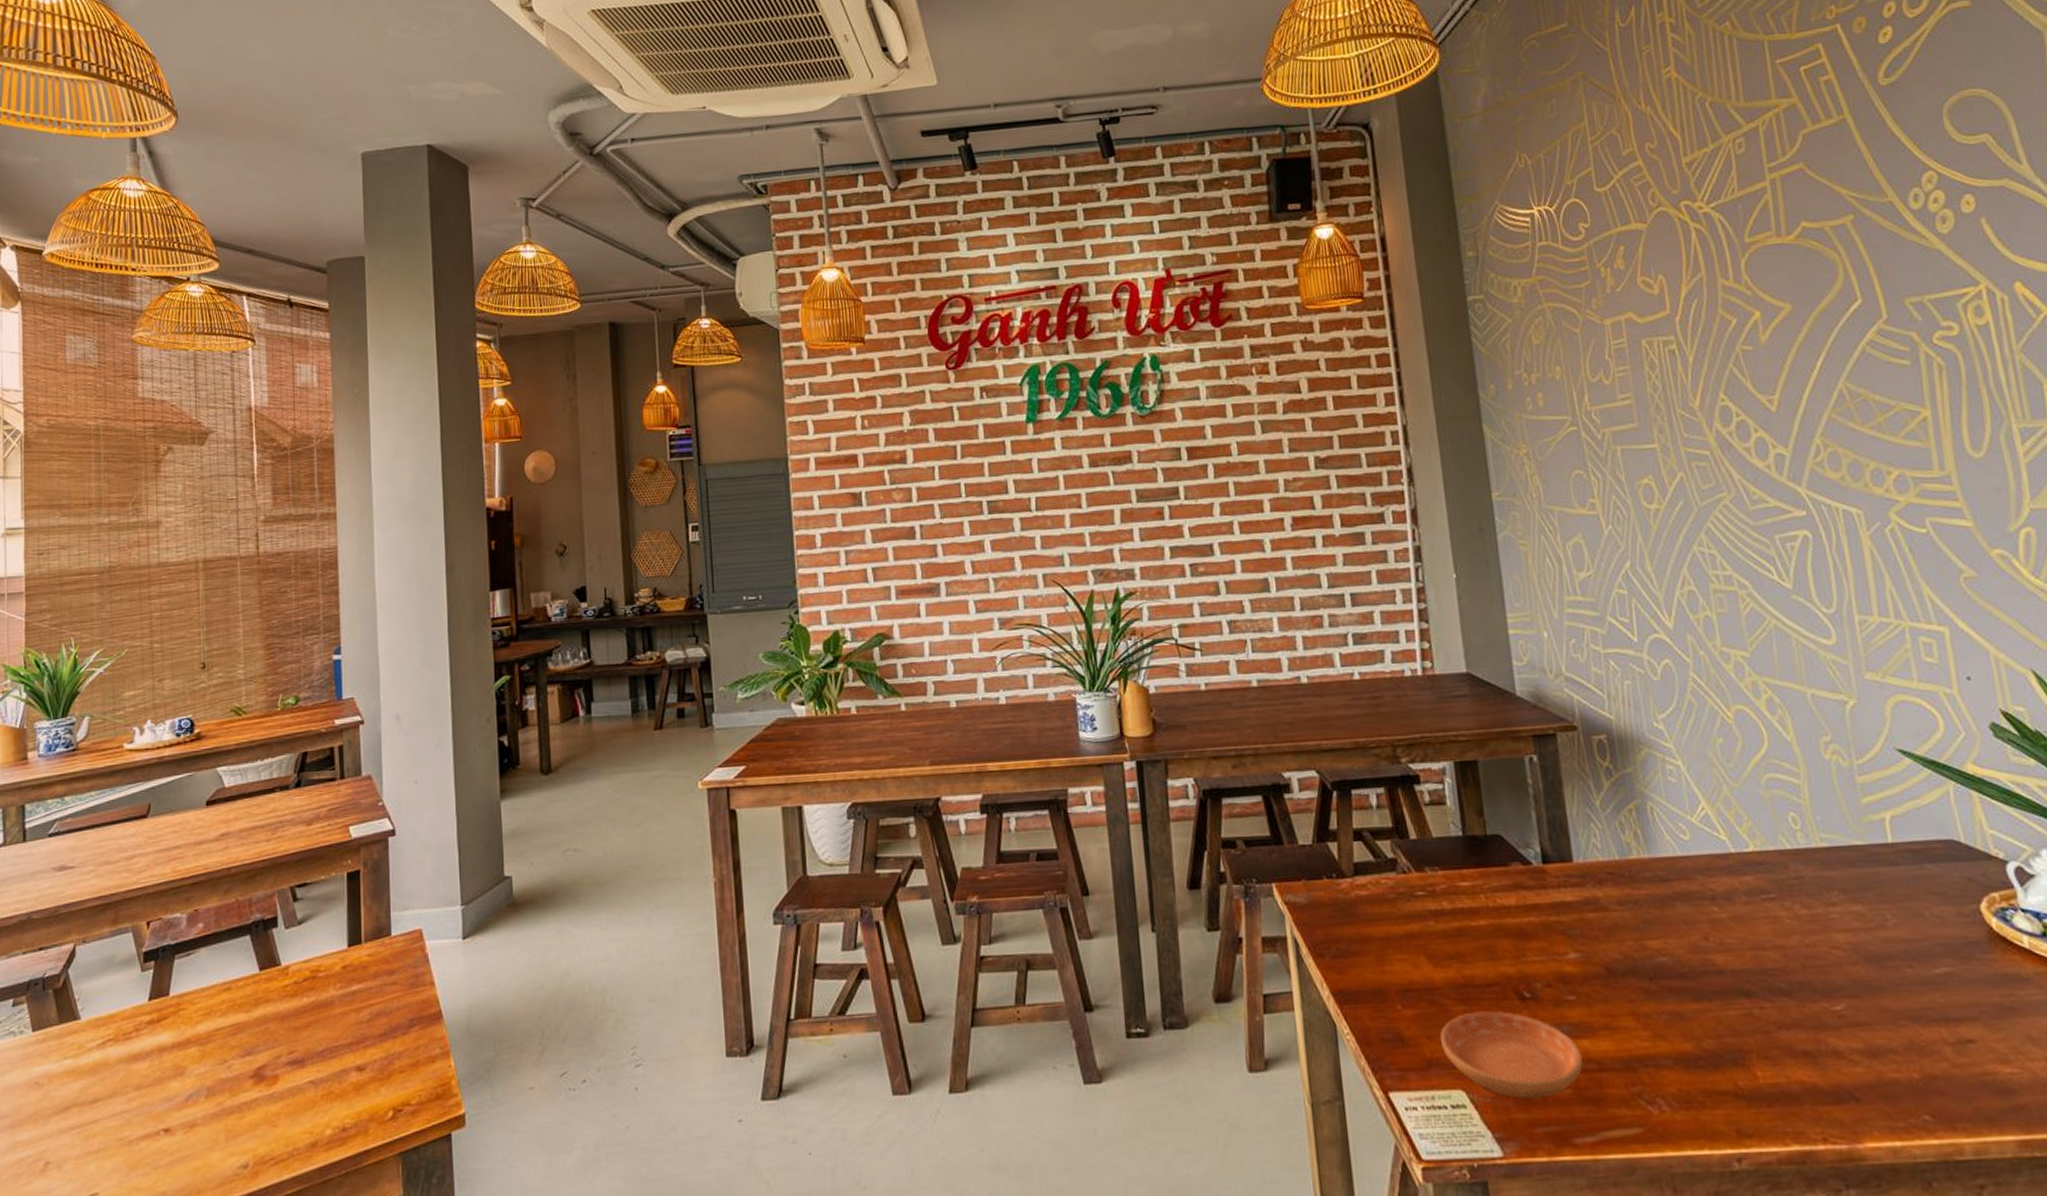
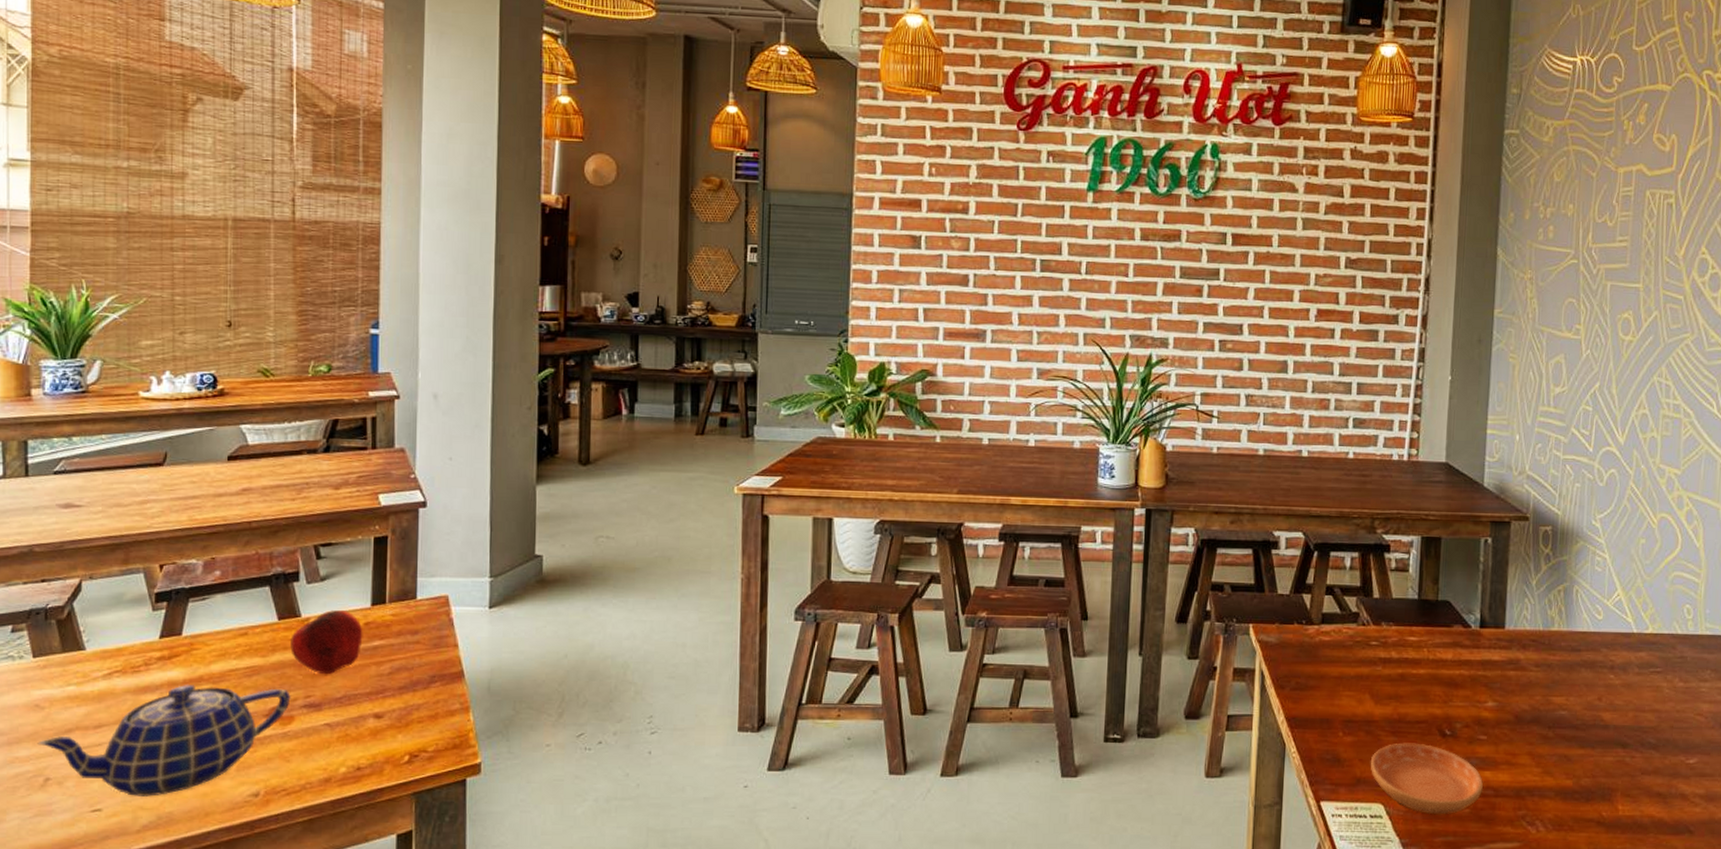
teapot: none [37,1046,275,1176] -> present [37,685,291,797]
apple: none [272,954,342,1027] -> present [290,609,363,675]

